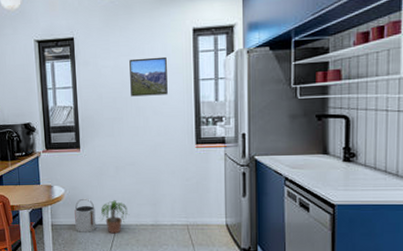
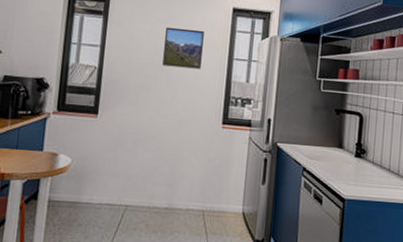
bucket: present [74,198,96,232] -> none [77,171,105,213]
potted plant: present [99,200,130,234] -> none [107,177,143,216]

